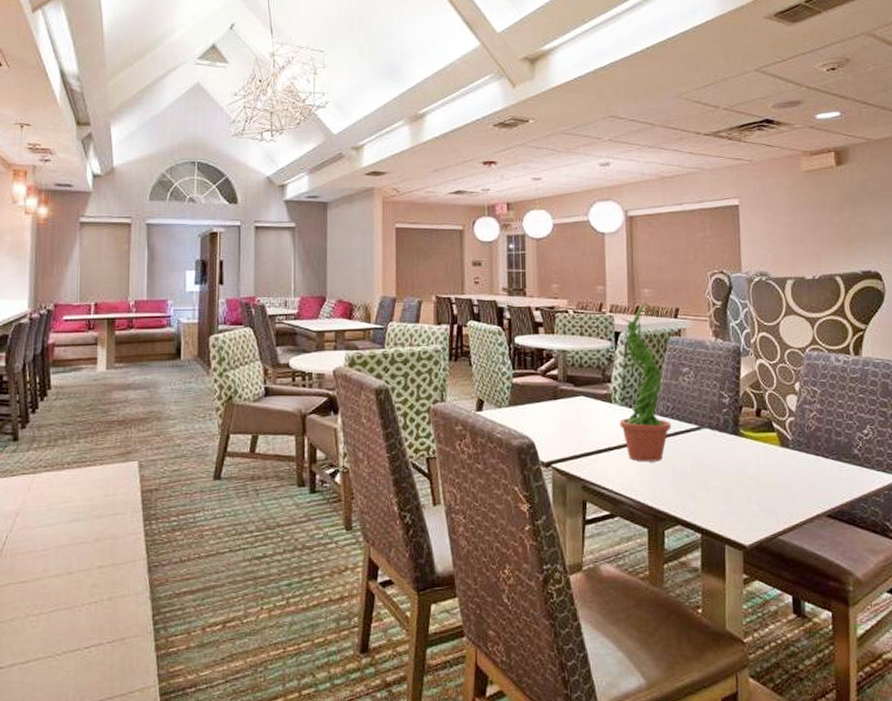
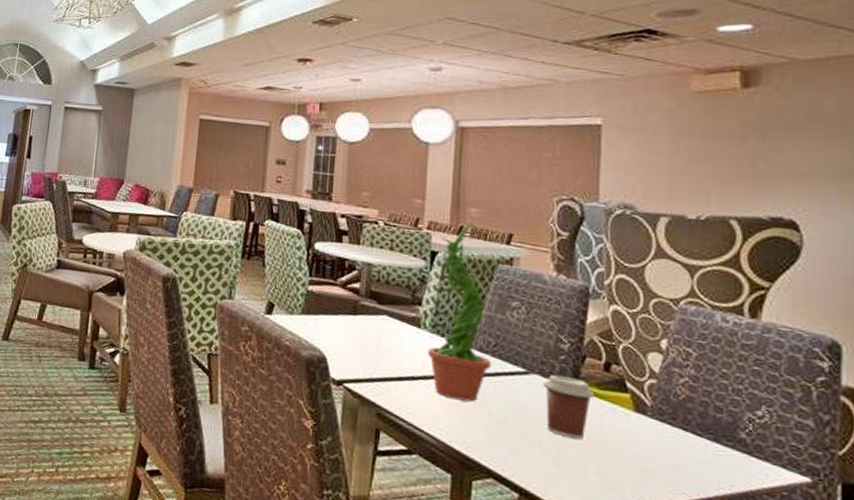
coffee cup: none [712,426,752,478] -> present [543,375,595,439]

